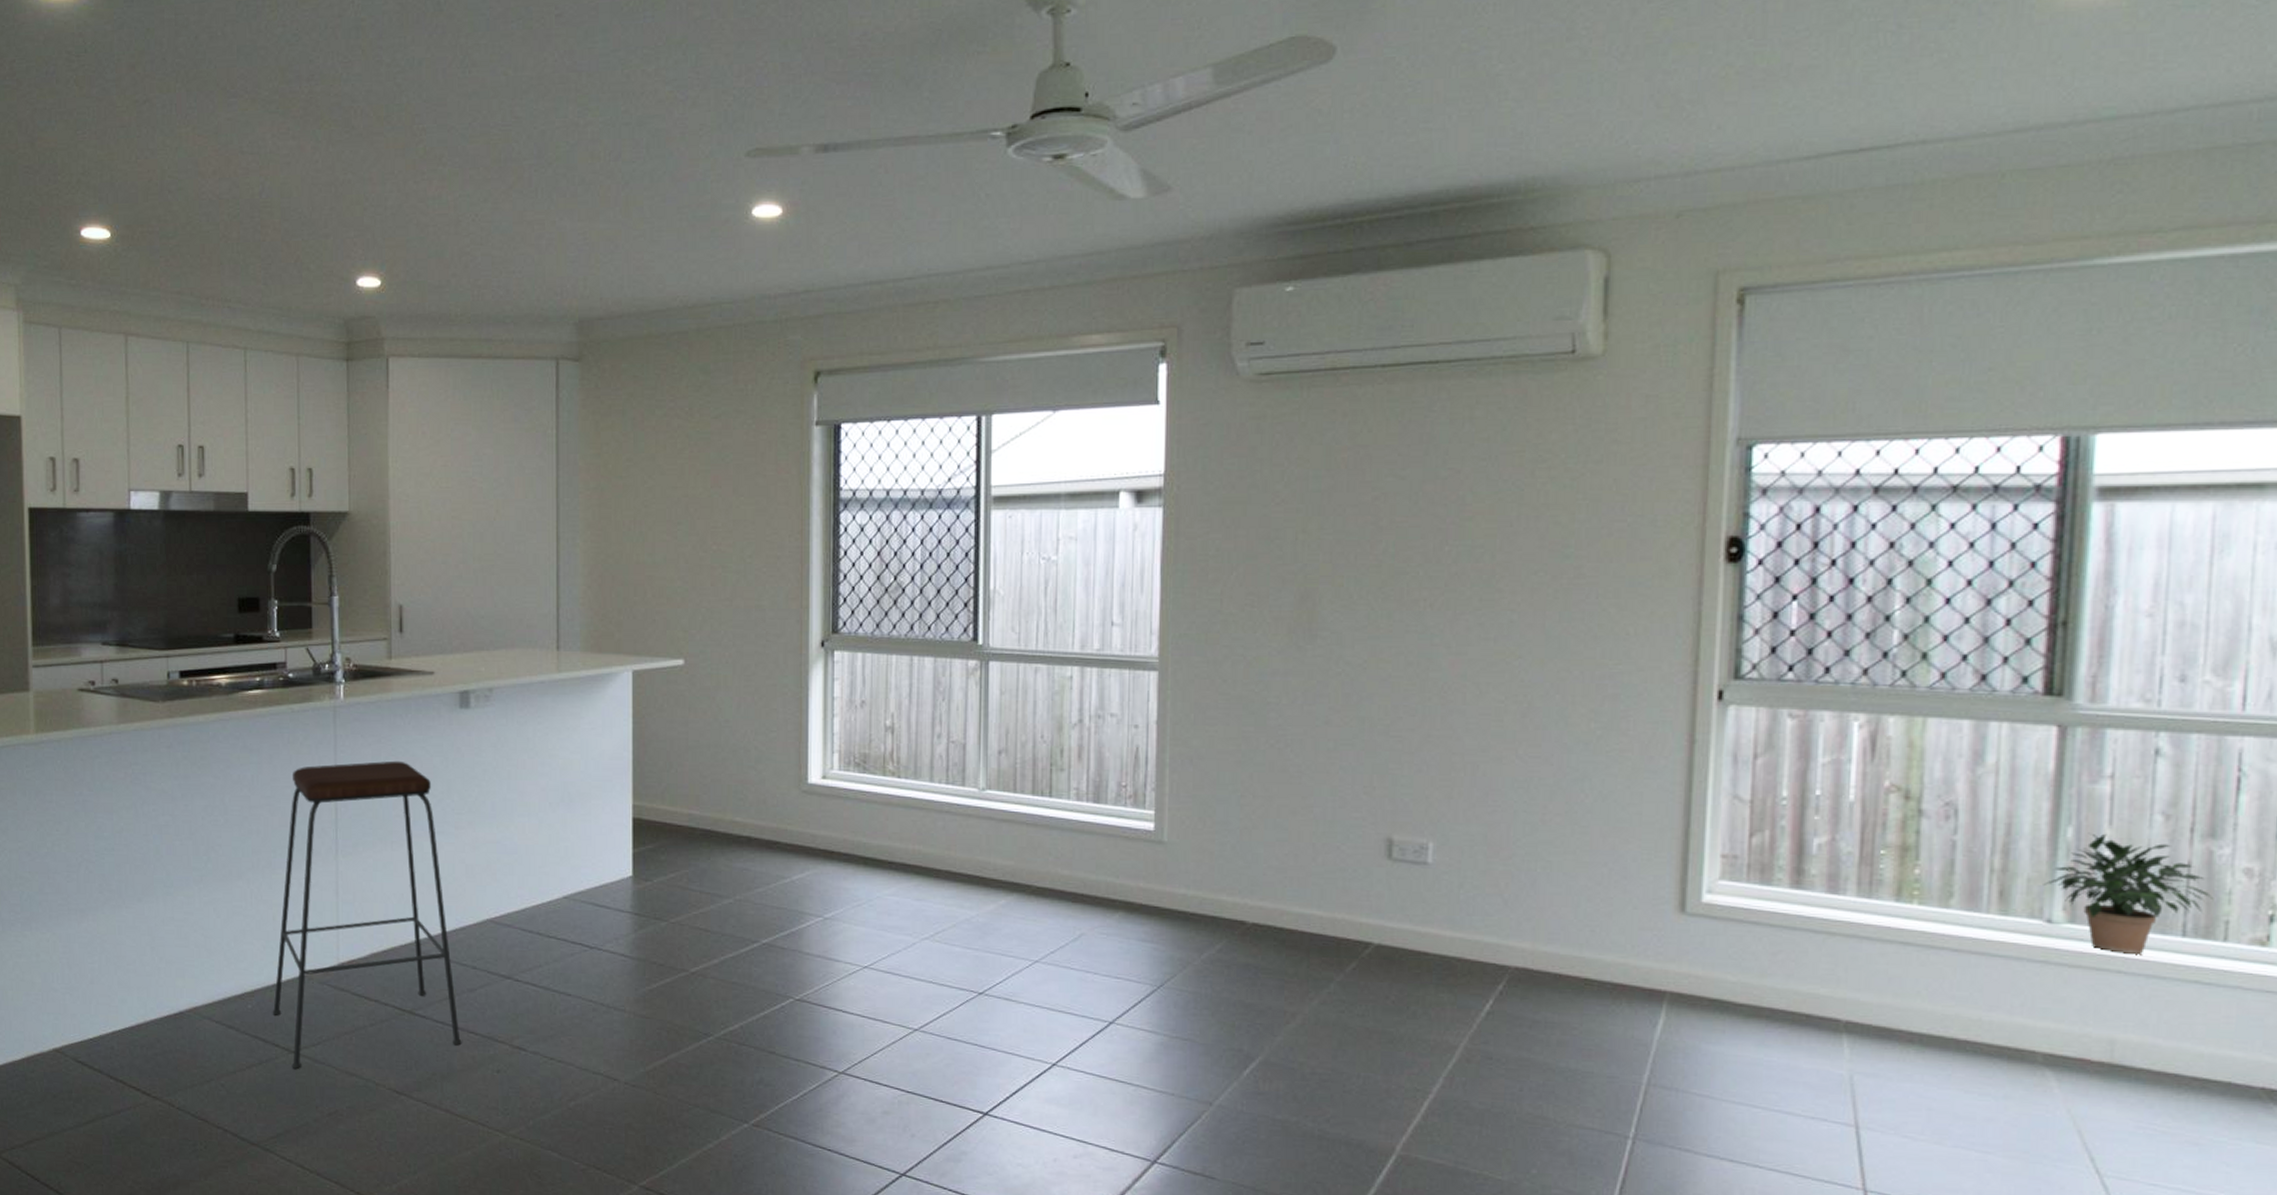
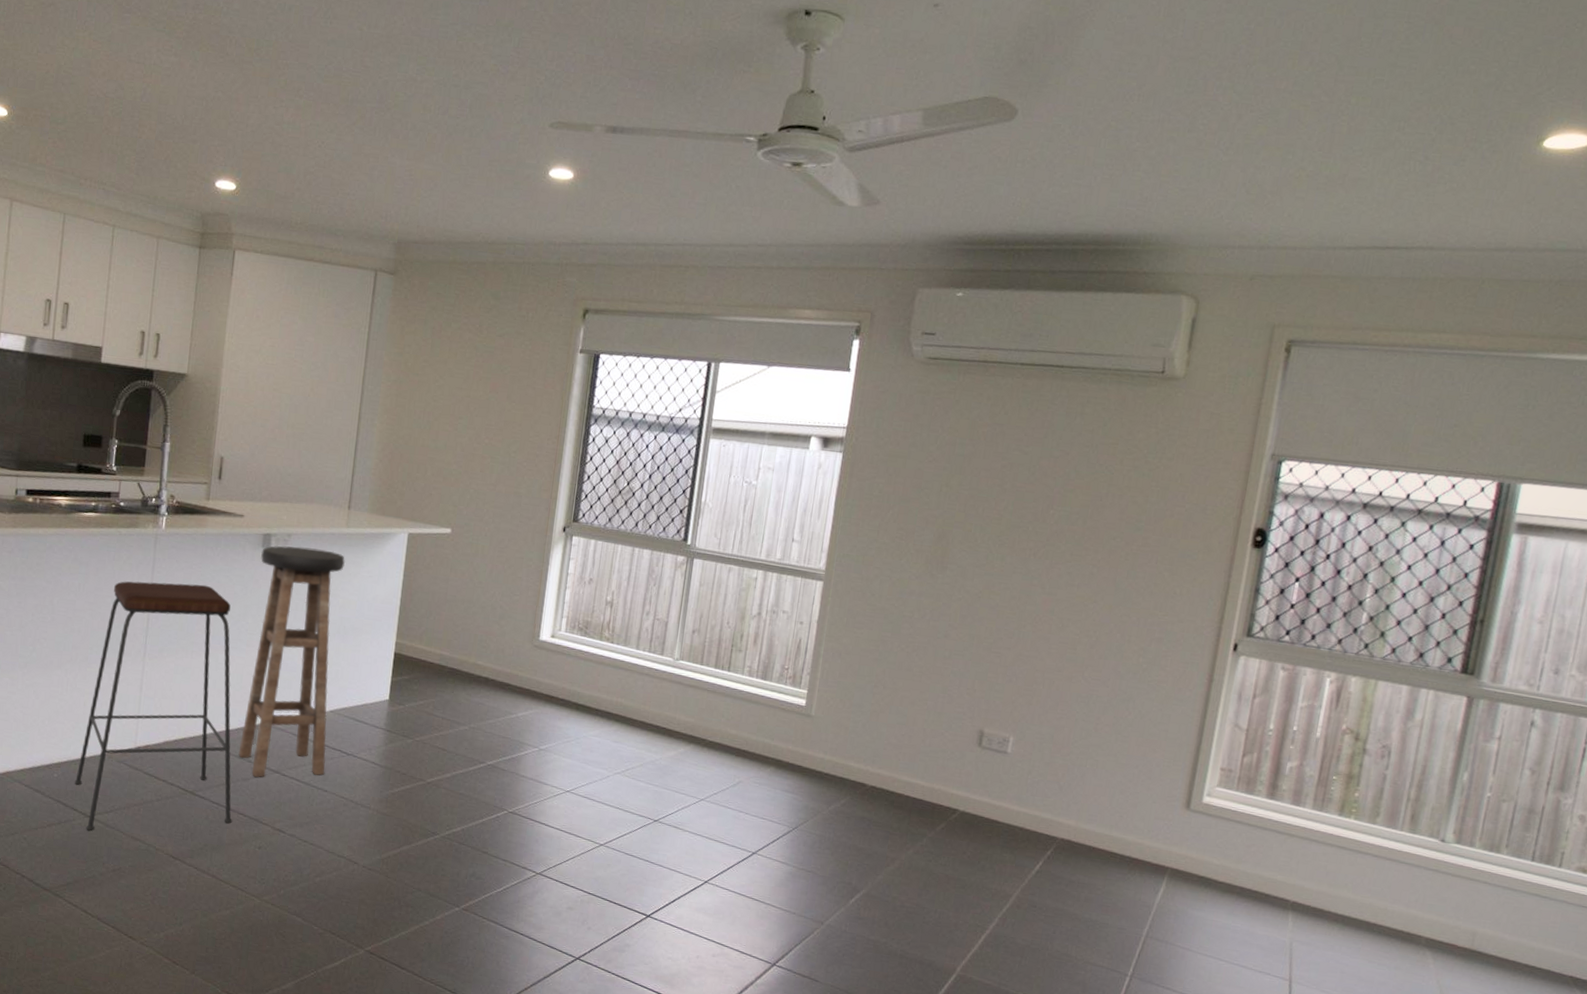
bar stool: none [460,702,566,987] -> present [238,545,346,778]
potted plant: present [2043,833,2214,956] -> none [1442,778,1557,872]

